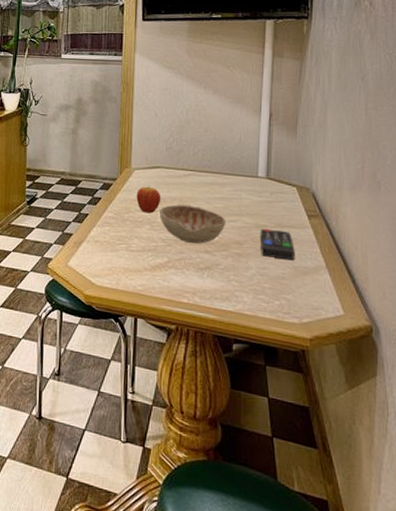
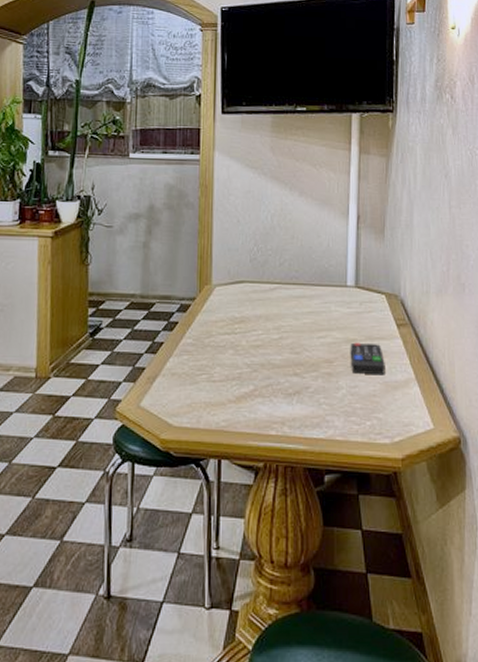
fruit: present [136,185,161,214] -> none [218,303,246,336]
decorative bowl: present [159,204,227,244] -> none [244,322,316,367]

